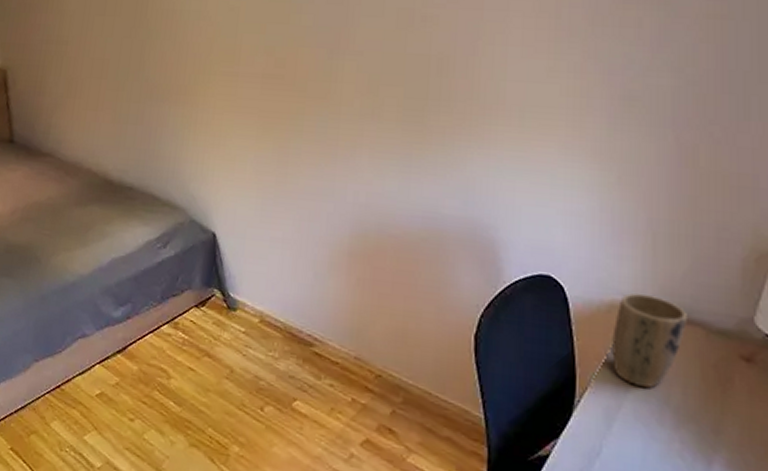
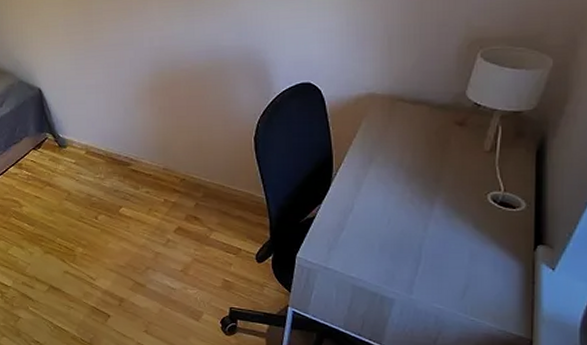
plant pot: present [612,293,687,388] -> none [359,86,415,156]

